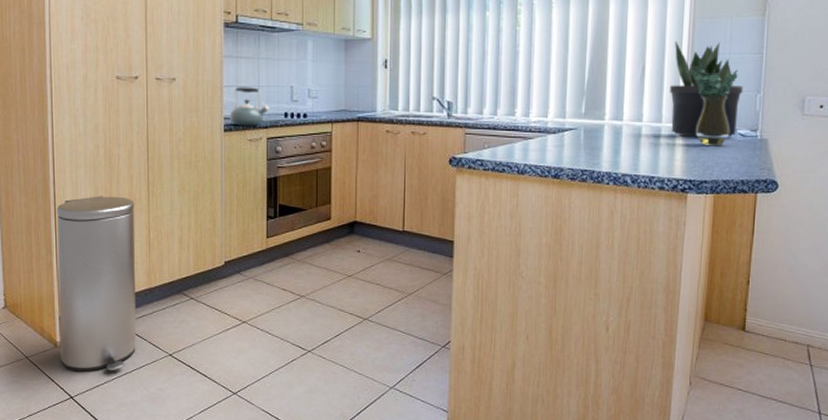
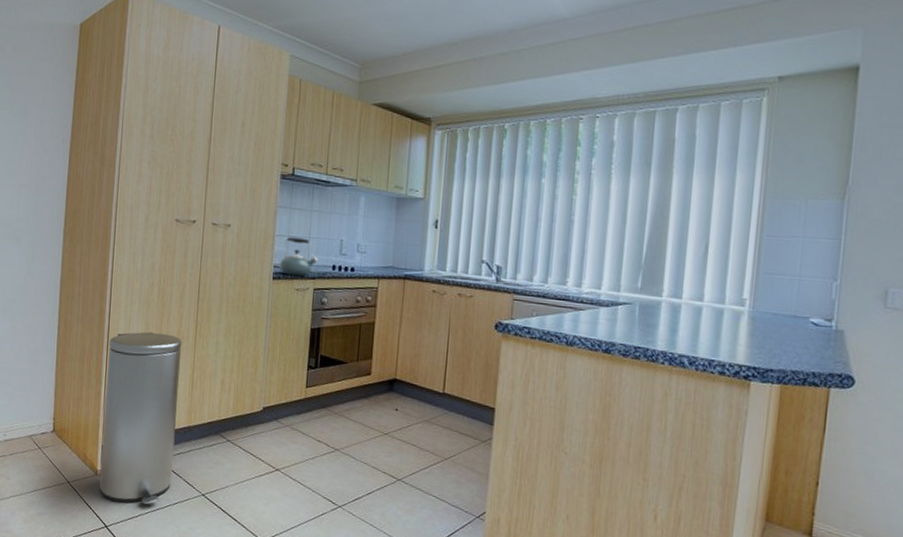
planter: present [670,42,743,138] -> none [734,221,817,325]
vase: present [690,64,738,147] -> none [758,245,812,335]

